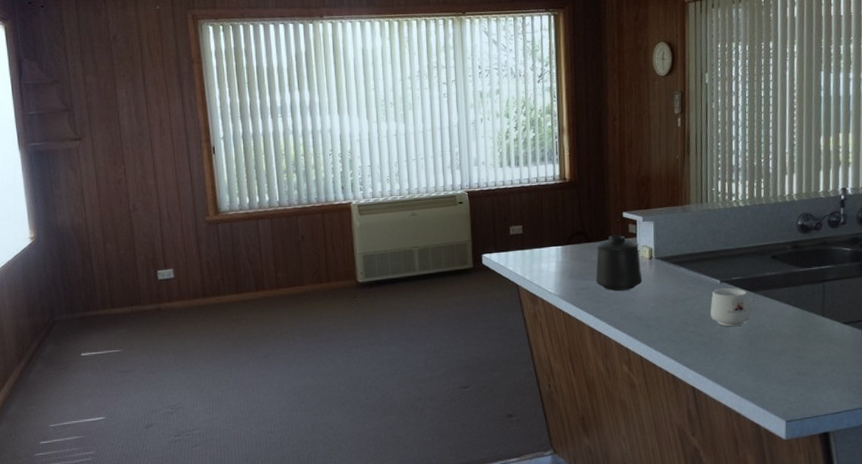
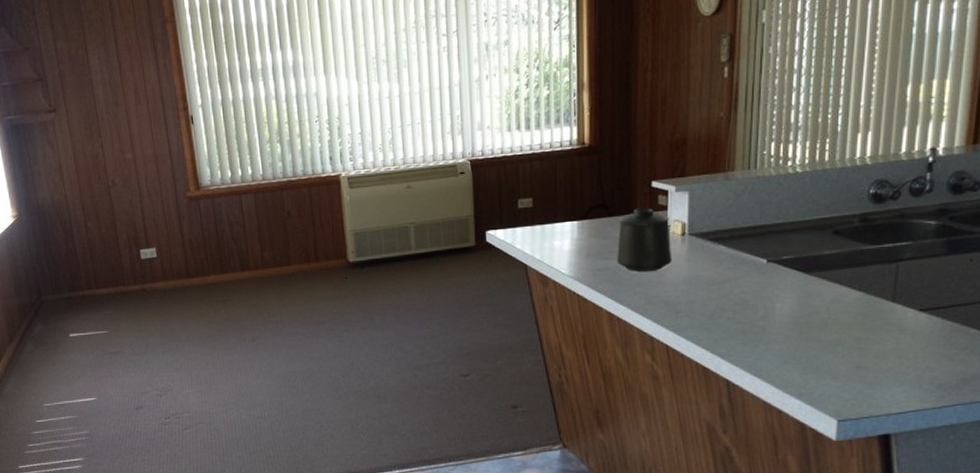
mug: present [710,288,756,327] -> none [753,268,810,314]

